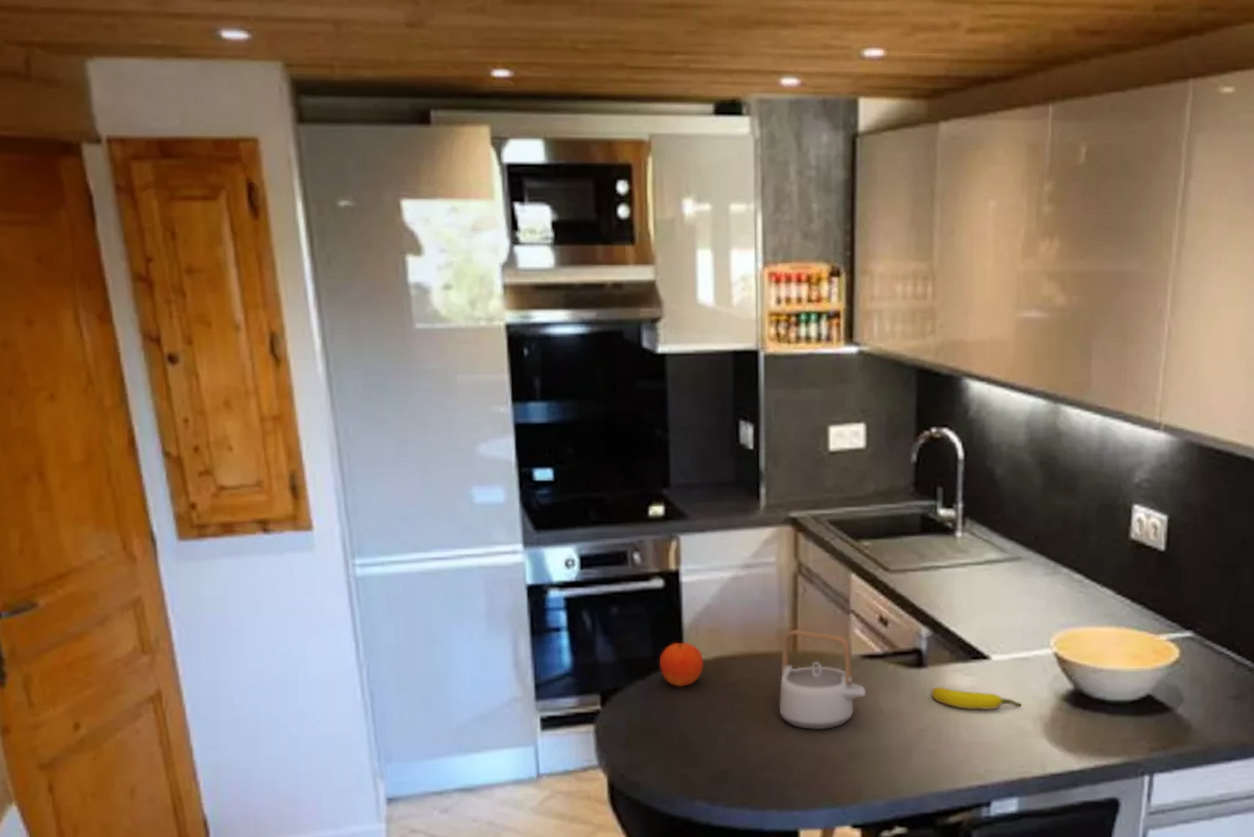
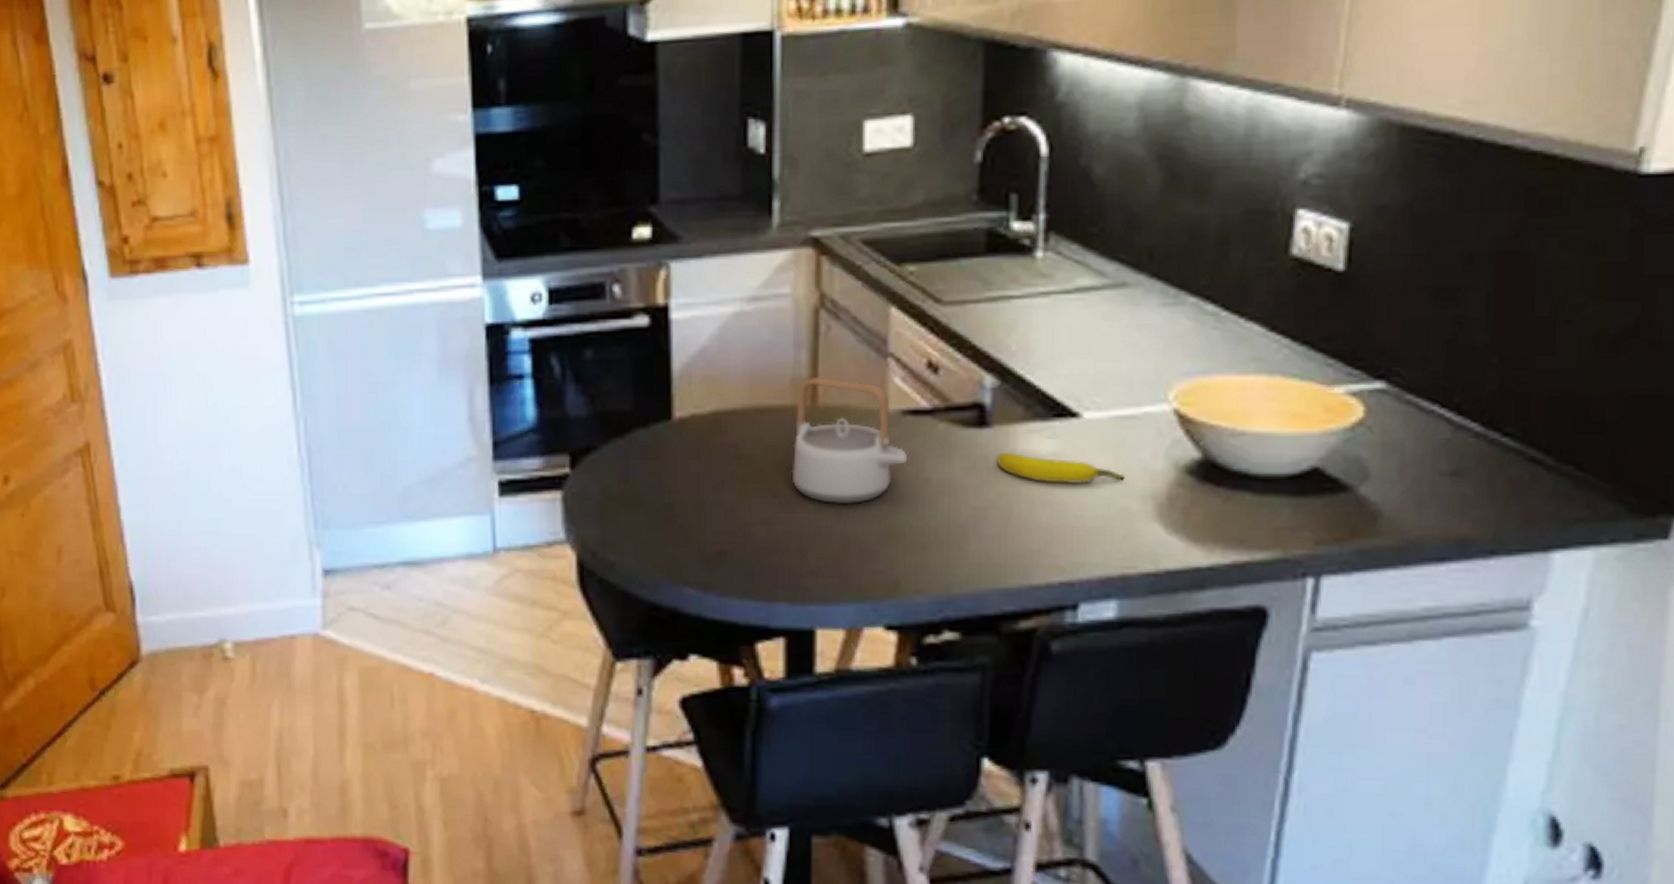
fruit: present [660,643,704,687] -> none [643,393,698,447]

